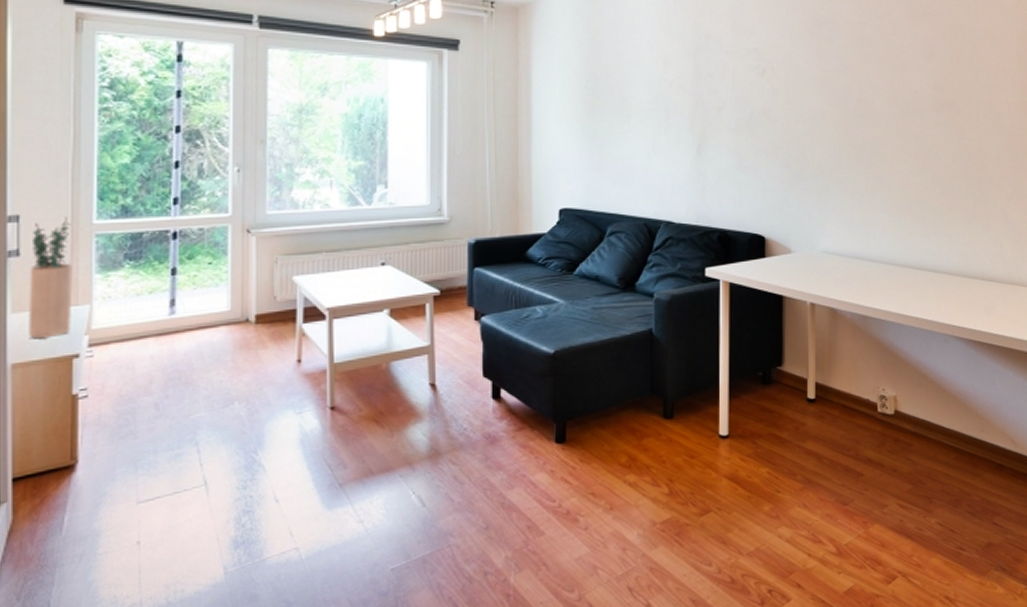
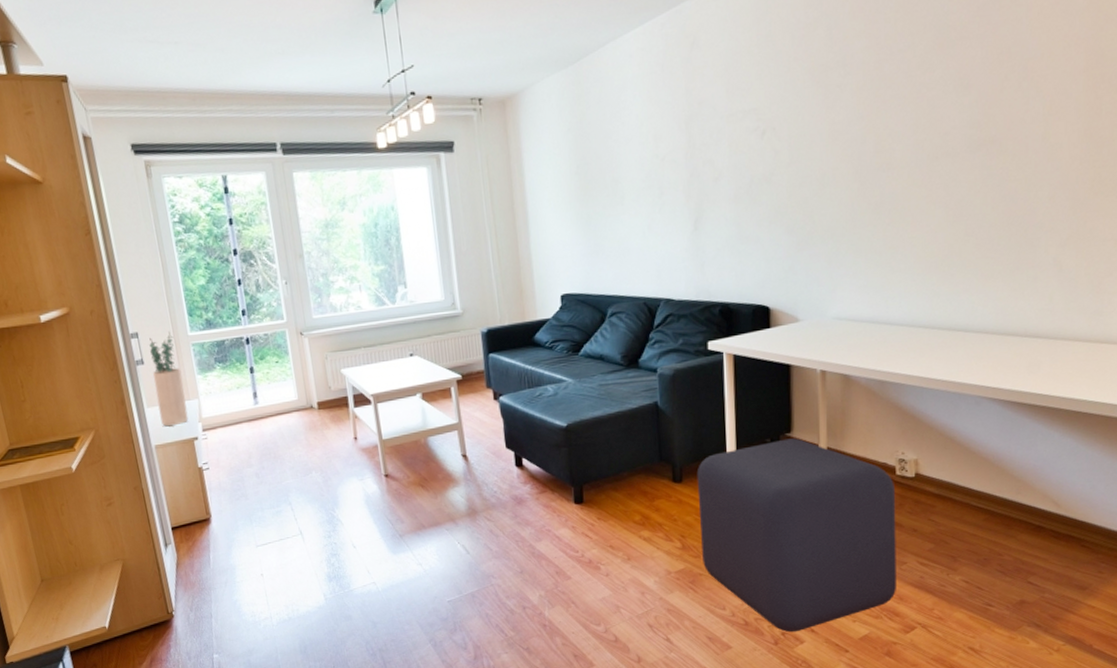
cube: none [688,372,878,590] -> present [696,438,896,633]

